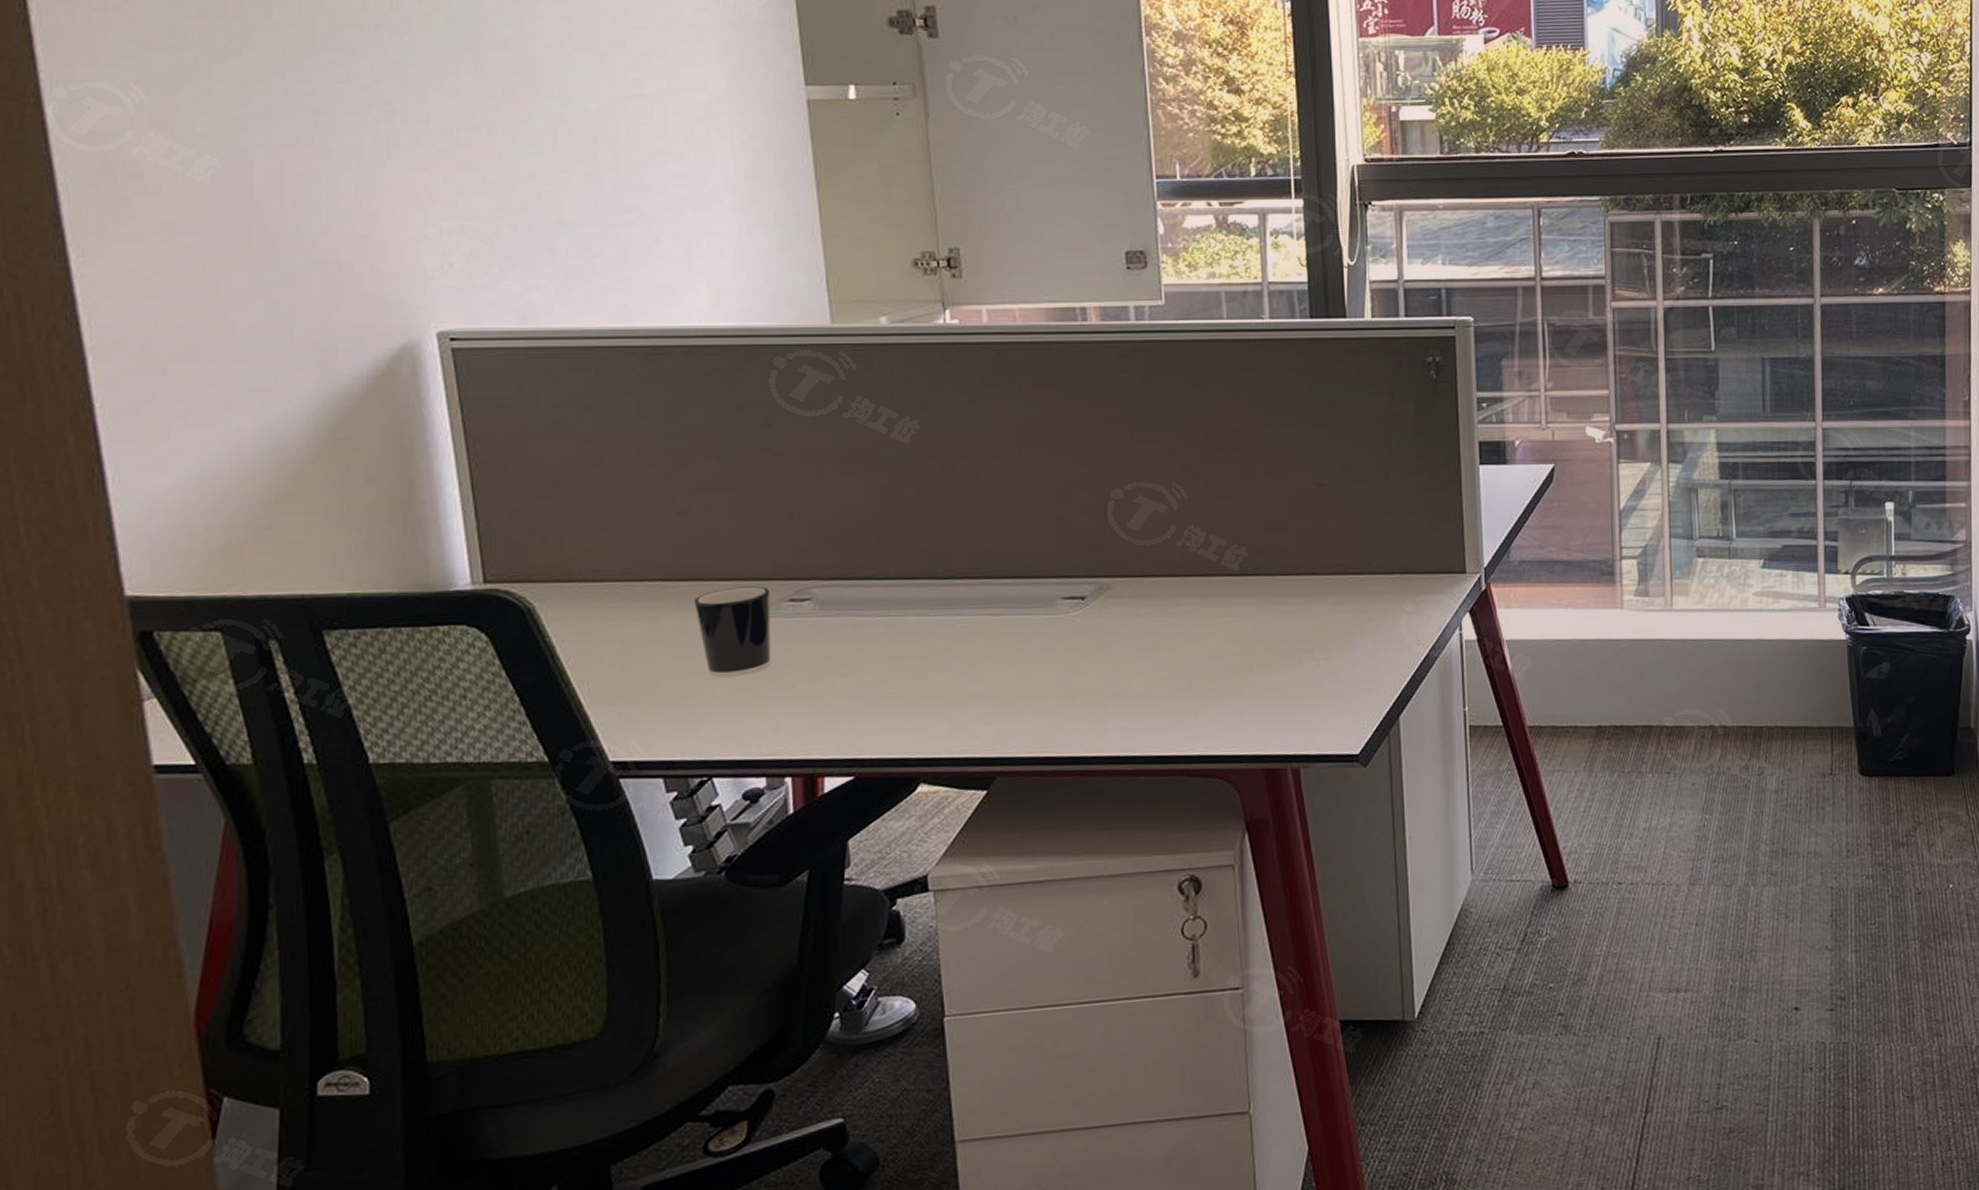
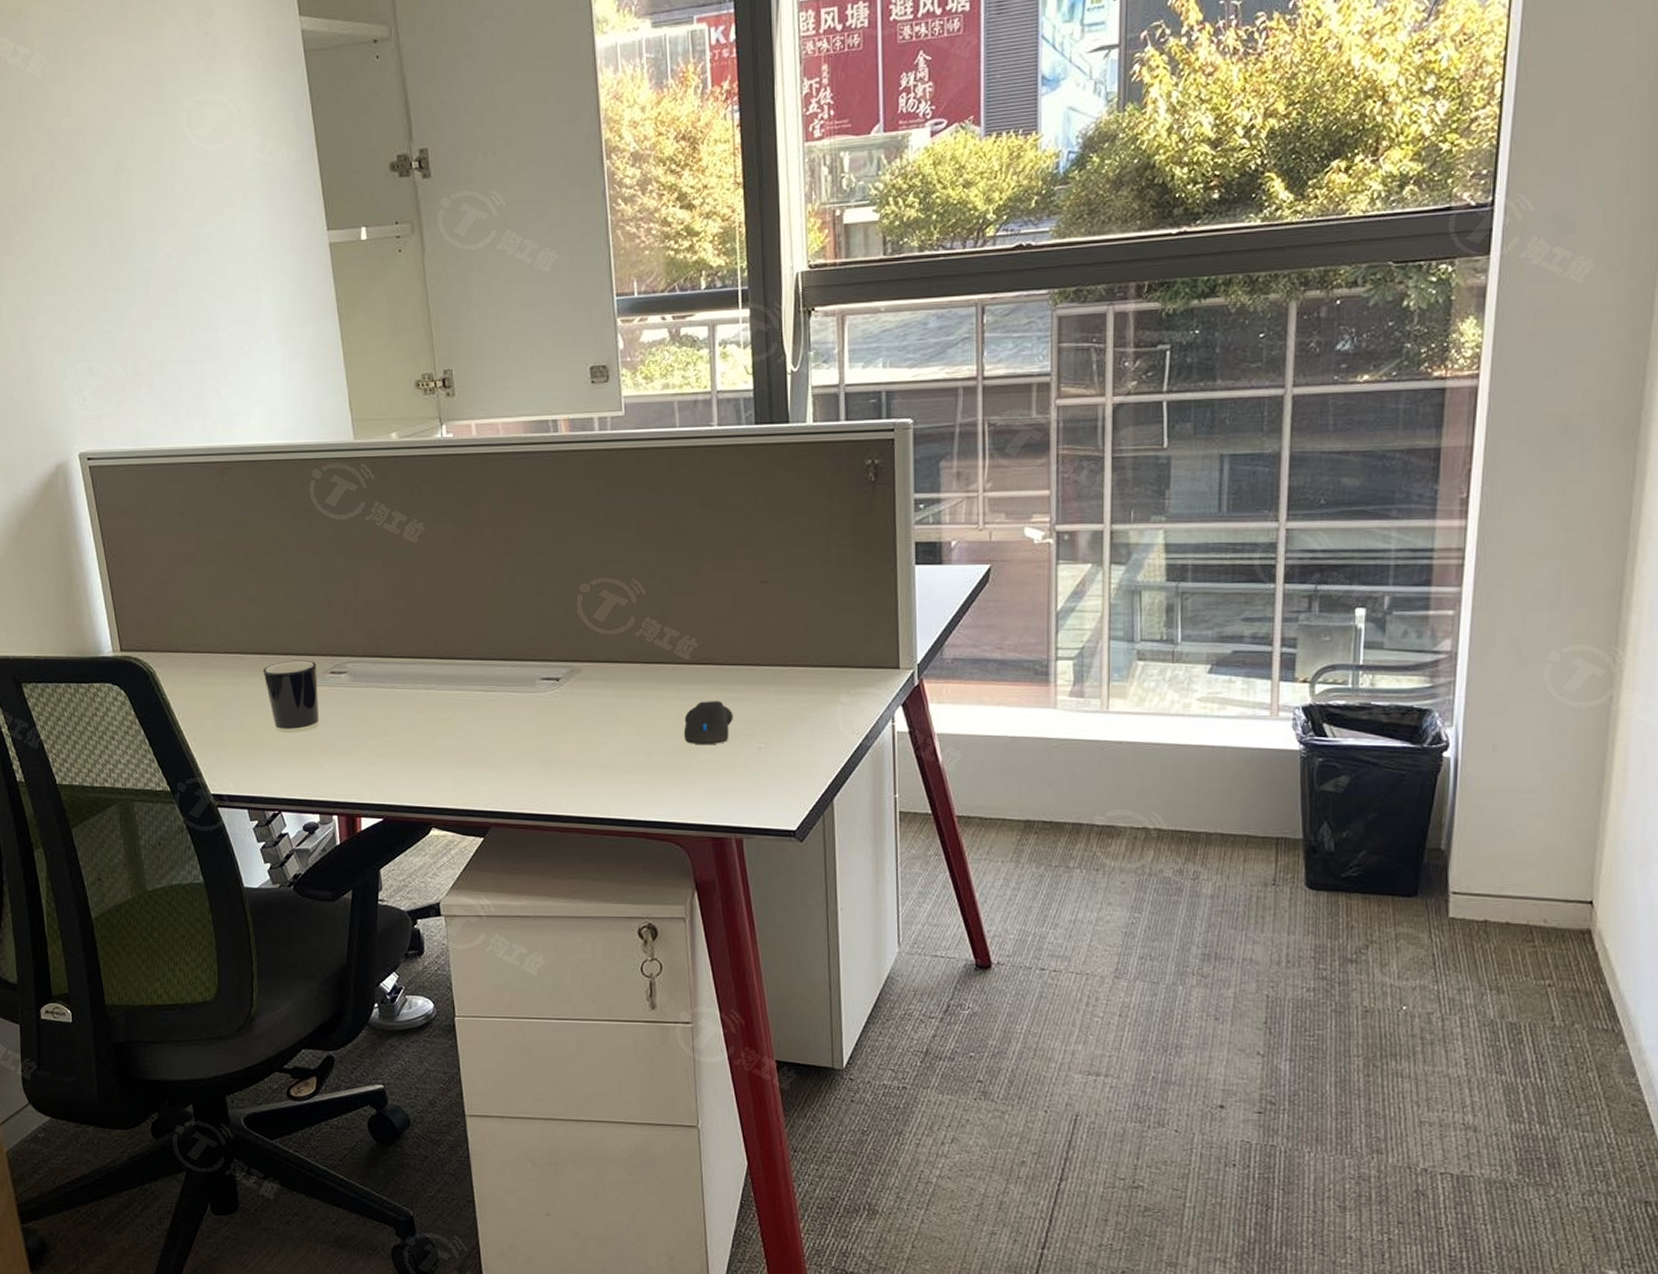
computer mouse: none [1233,615,1288,666] -> present [684,701,733,745]

